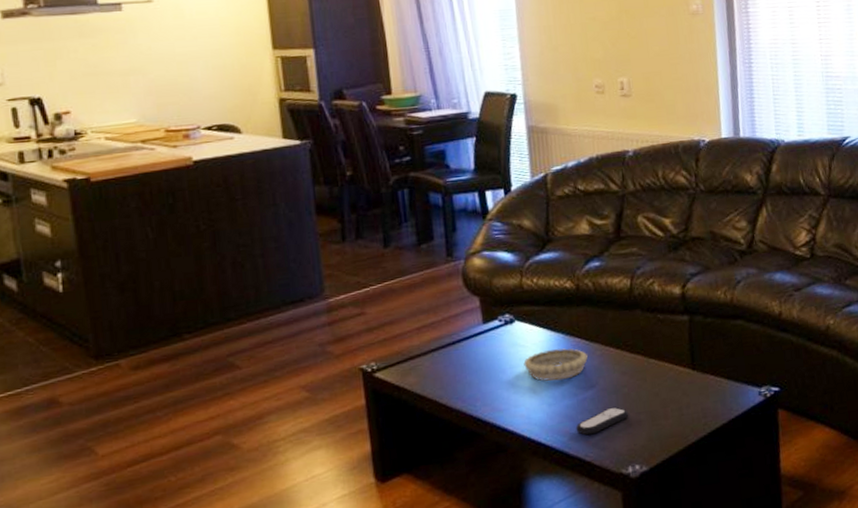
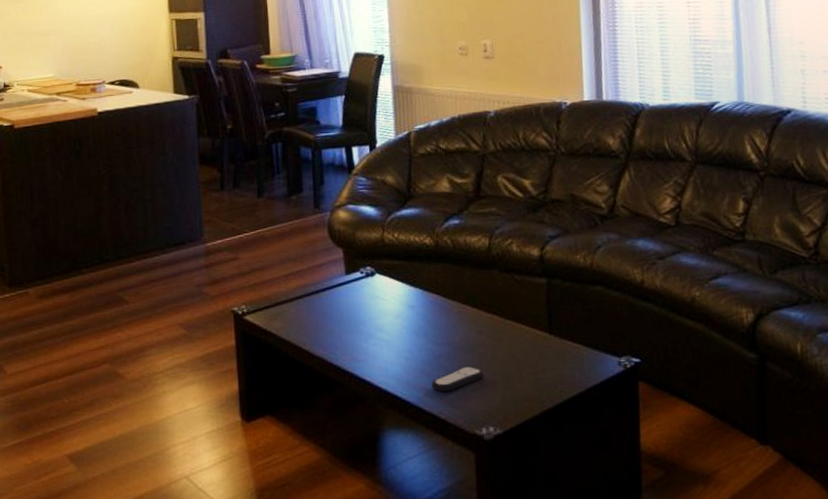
decorative bowl: present [524,348,588,381] -> none [383,303,445,336]

